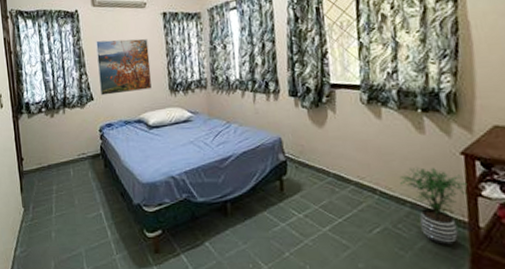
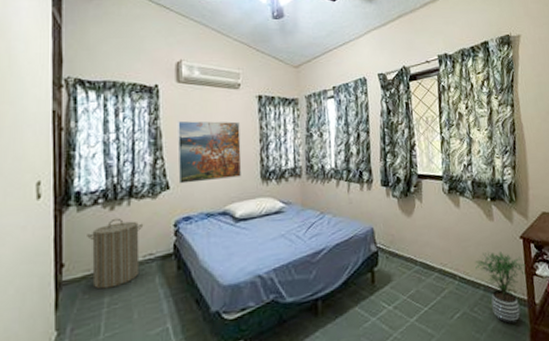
laundry hamper: none [36,123,77,179] -> present [87,218,144,290]

